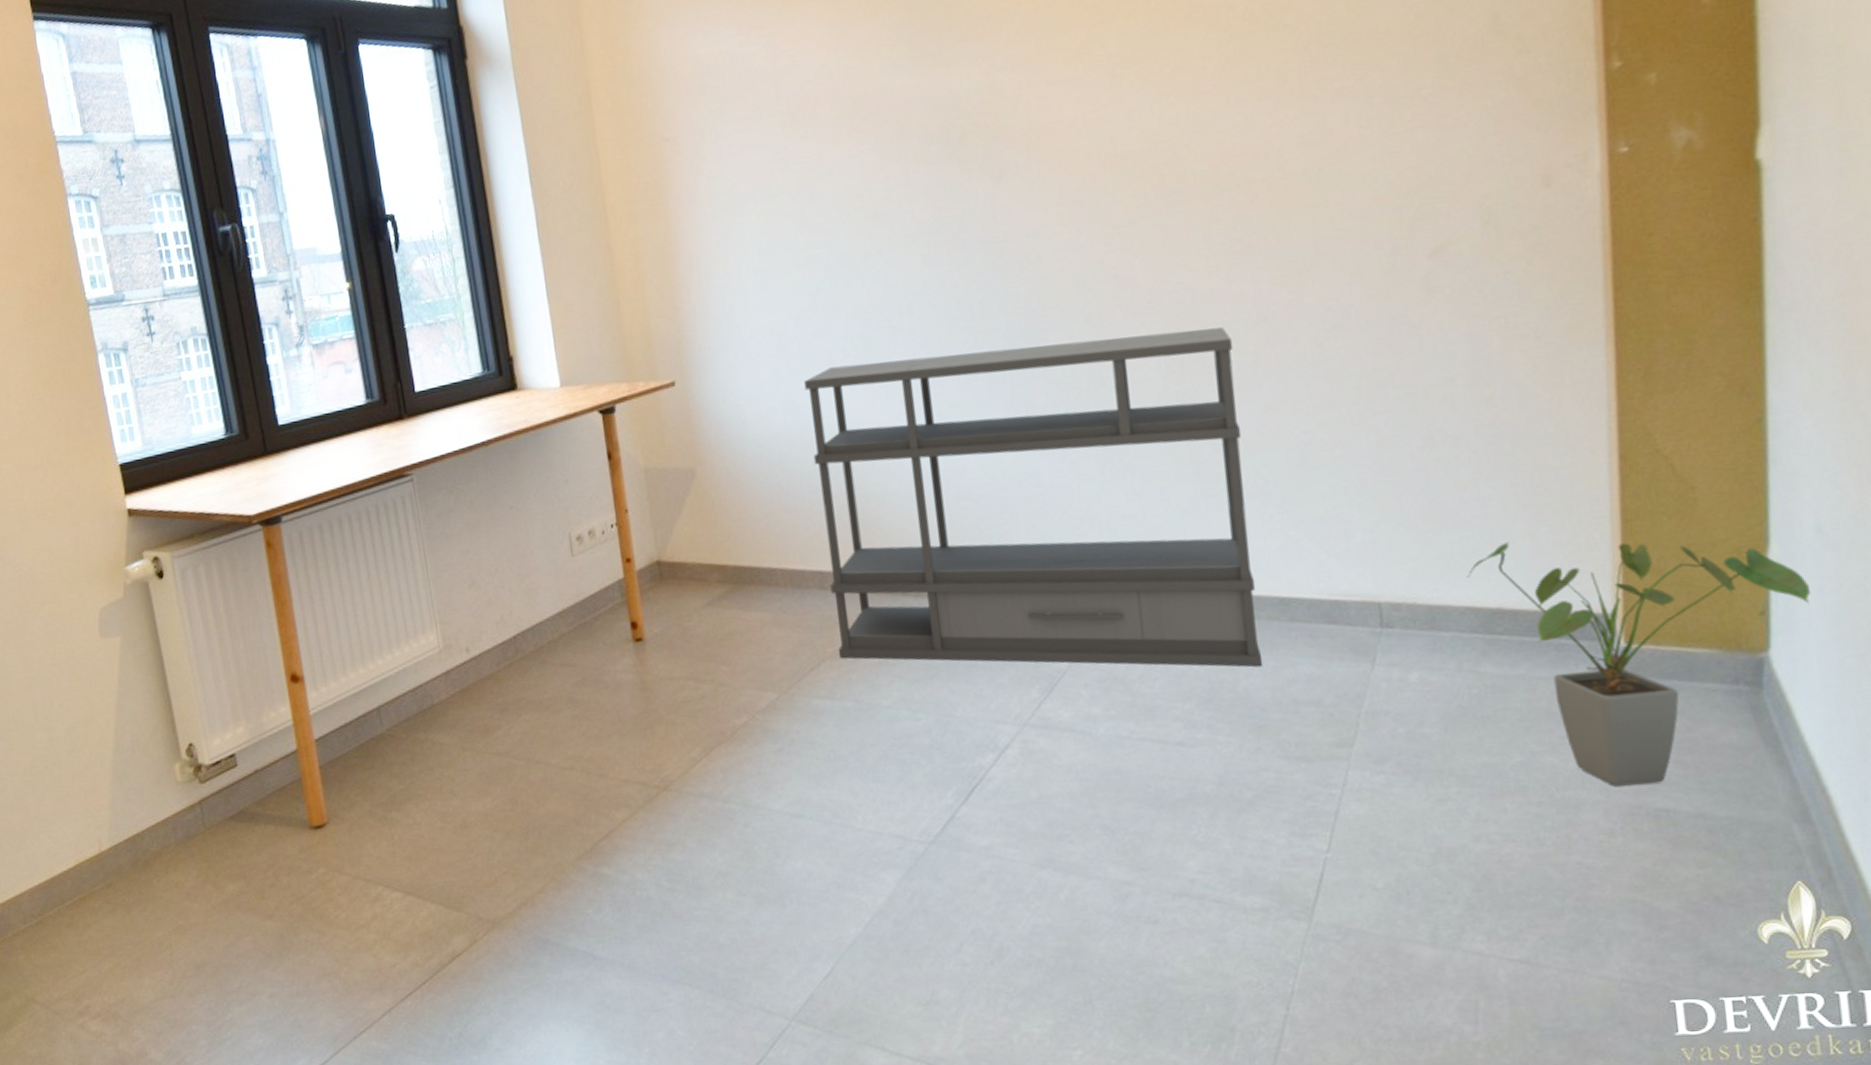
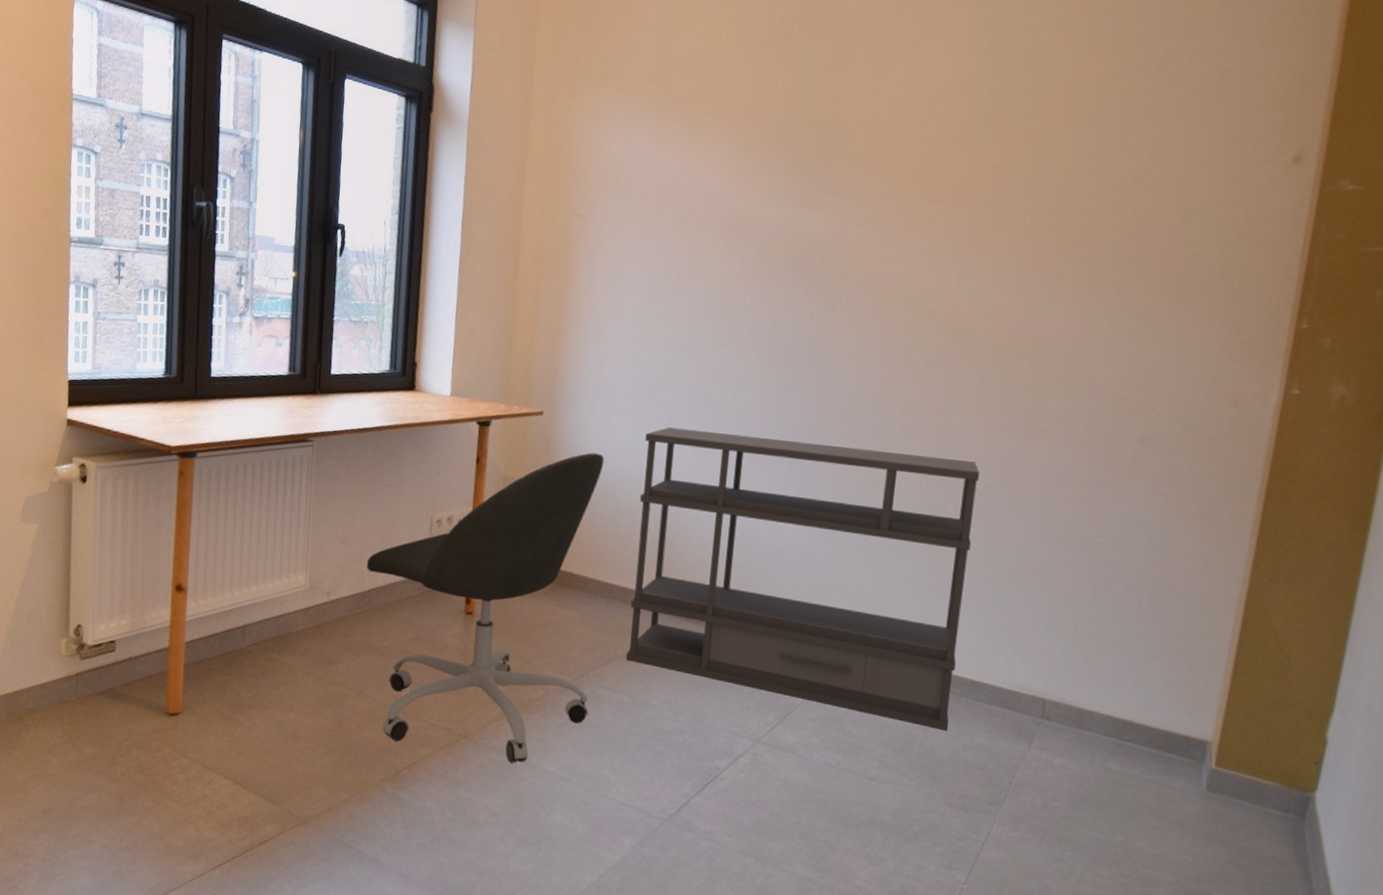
office chair: none [504,417,808,809] -> present [366,452,605,764]
house plant: present [1467,542,1812,787] -> none [1112,672,1355,877]

